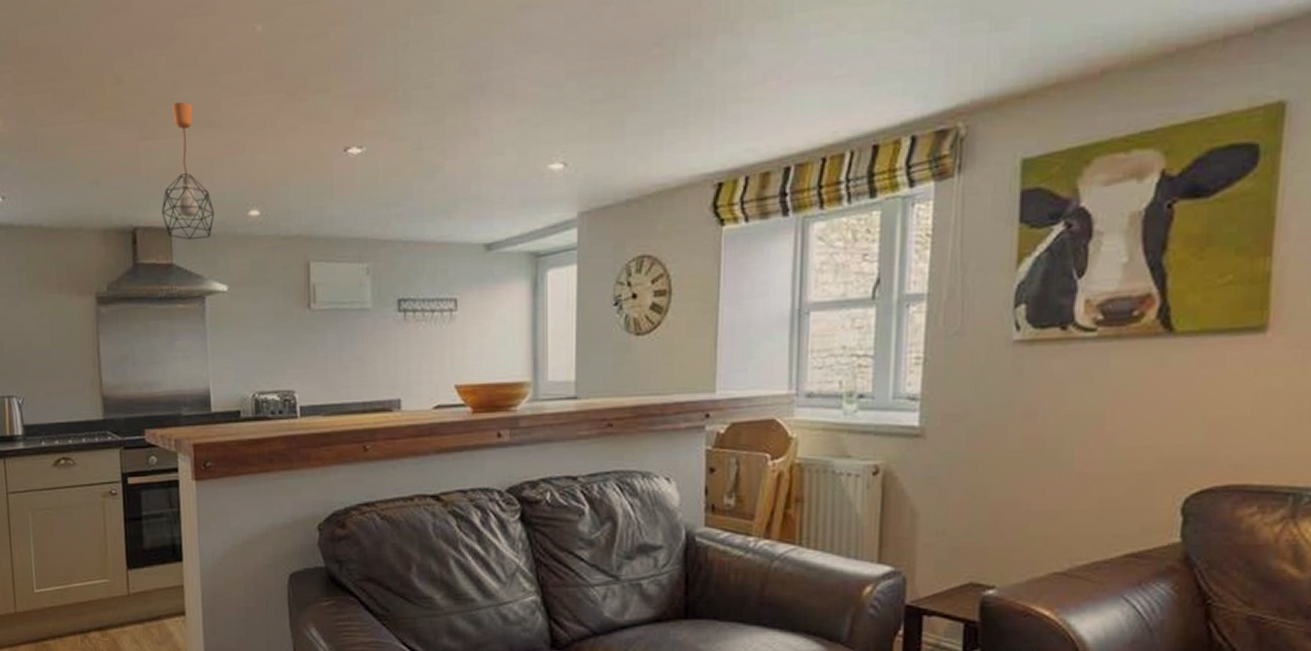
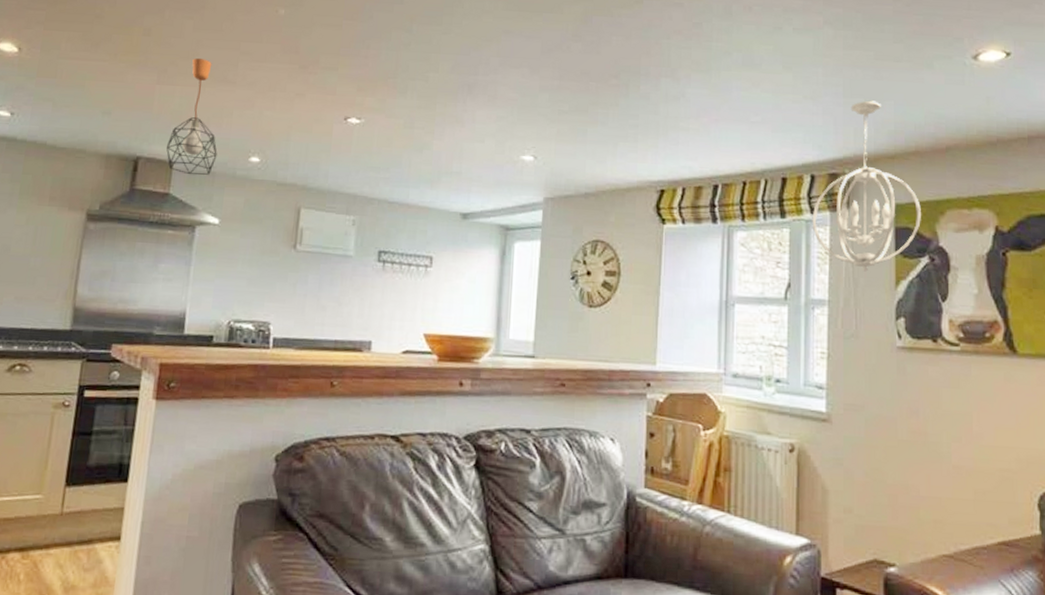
chandelier: none [910,20,1059,253] -> present [812,100,921,272]

